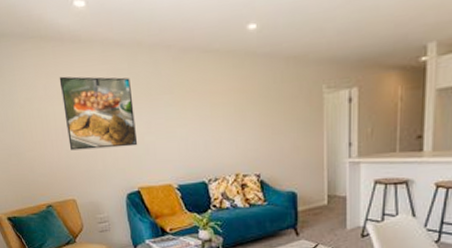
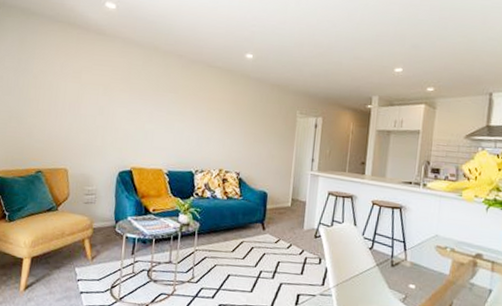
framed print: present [59,76,138,151] -> none [73,59,142,131]

